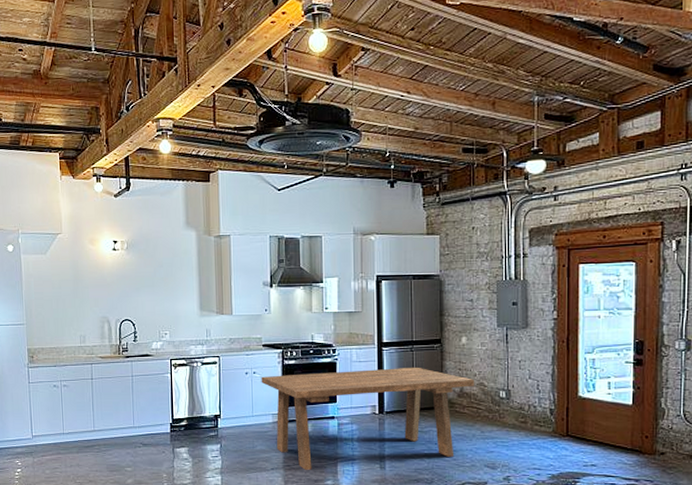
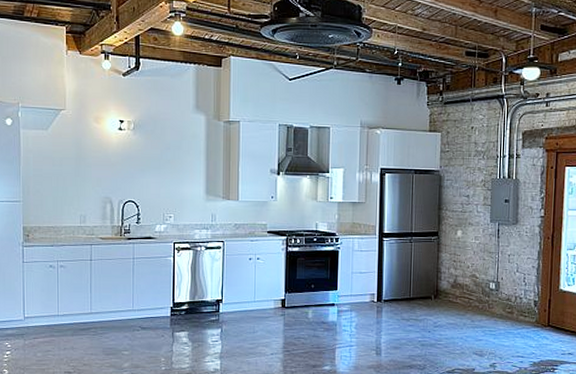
dining table: present [261,367,474,470] -> none [264,257,467,355]

